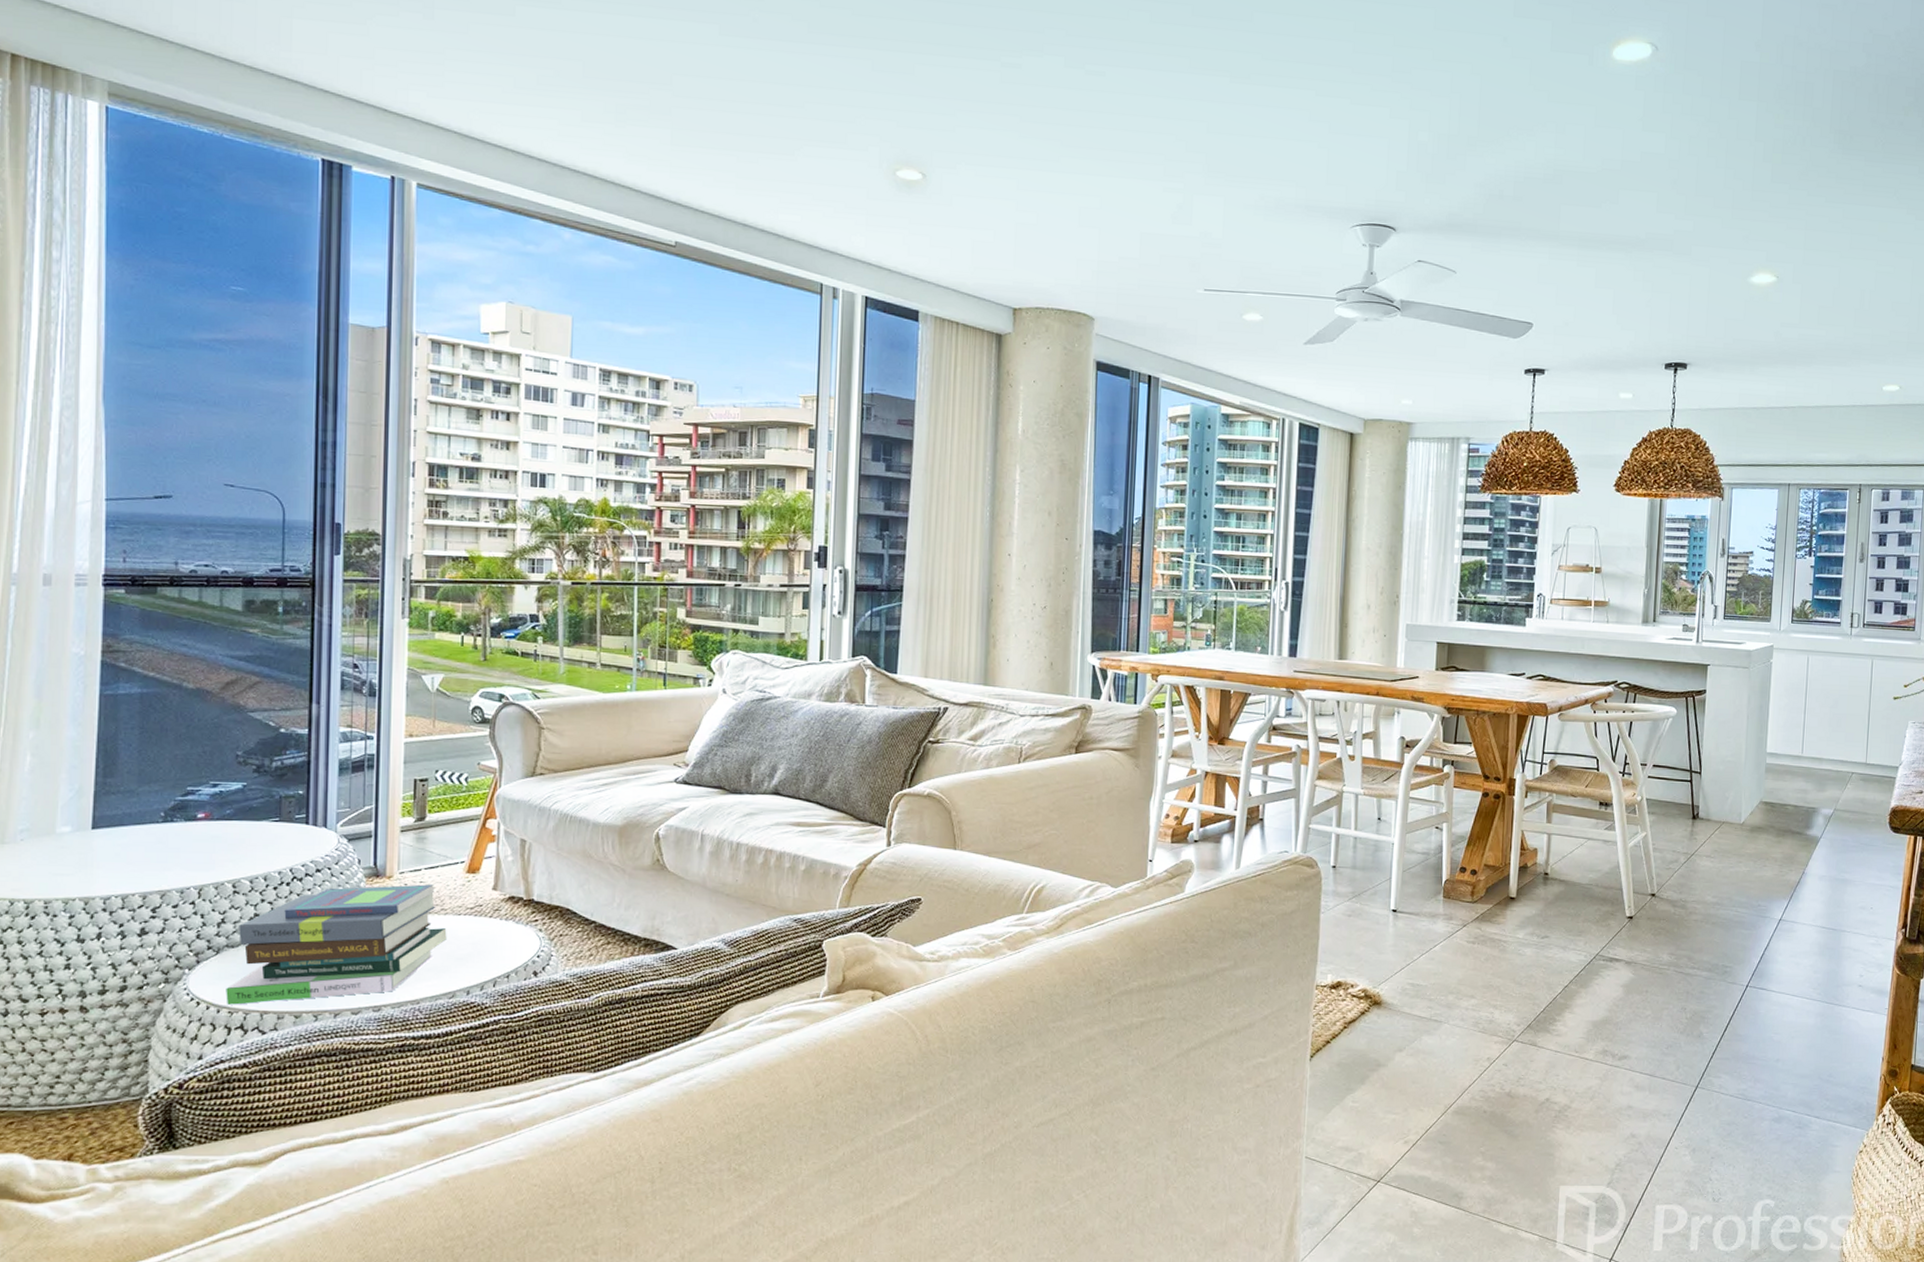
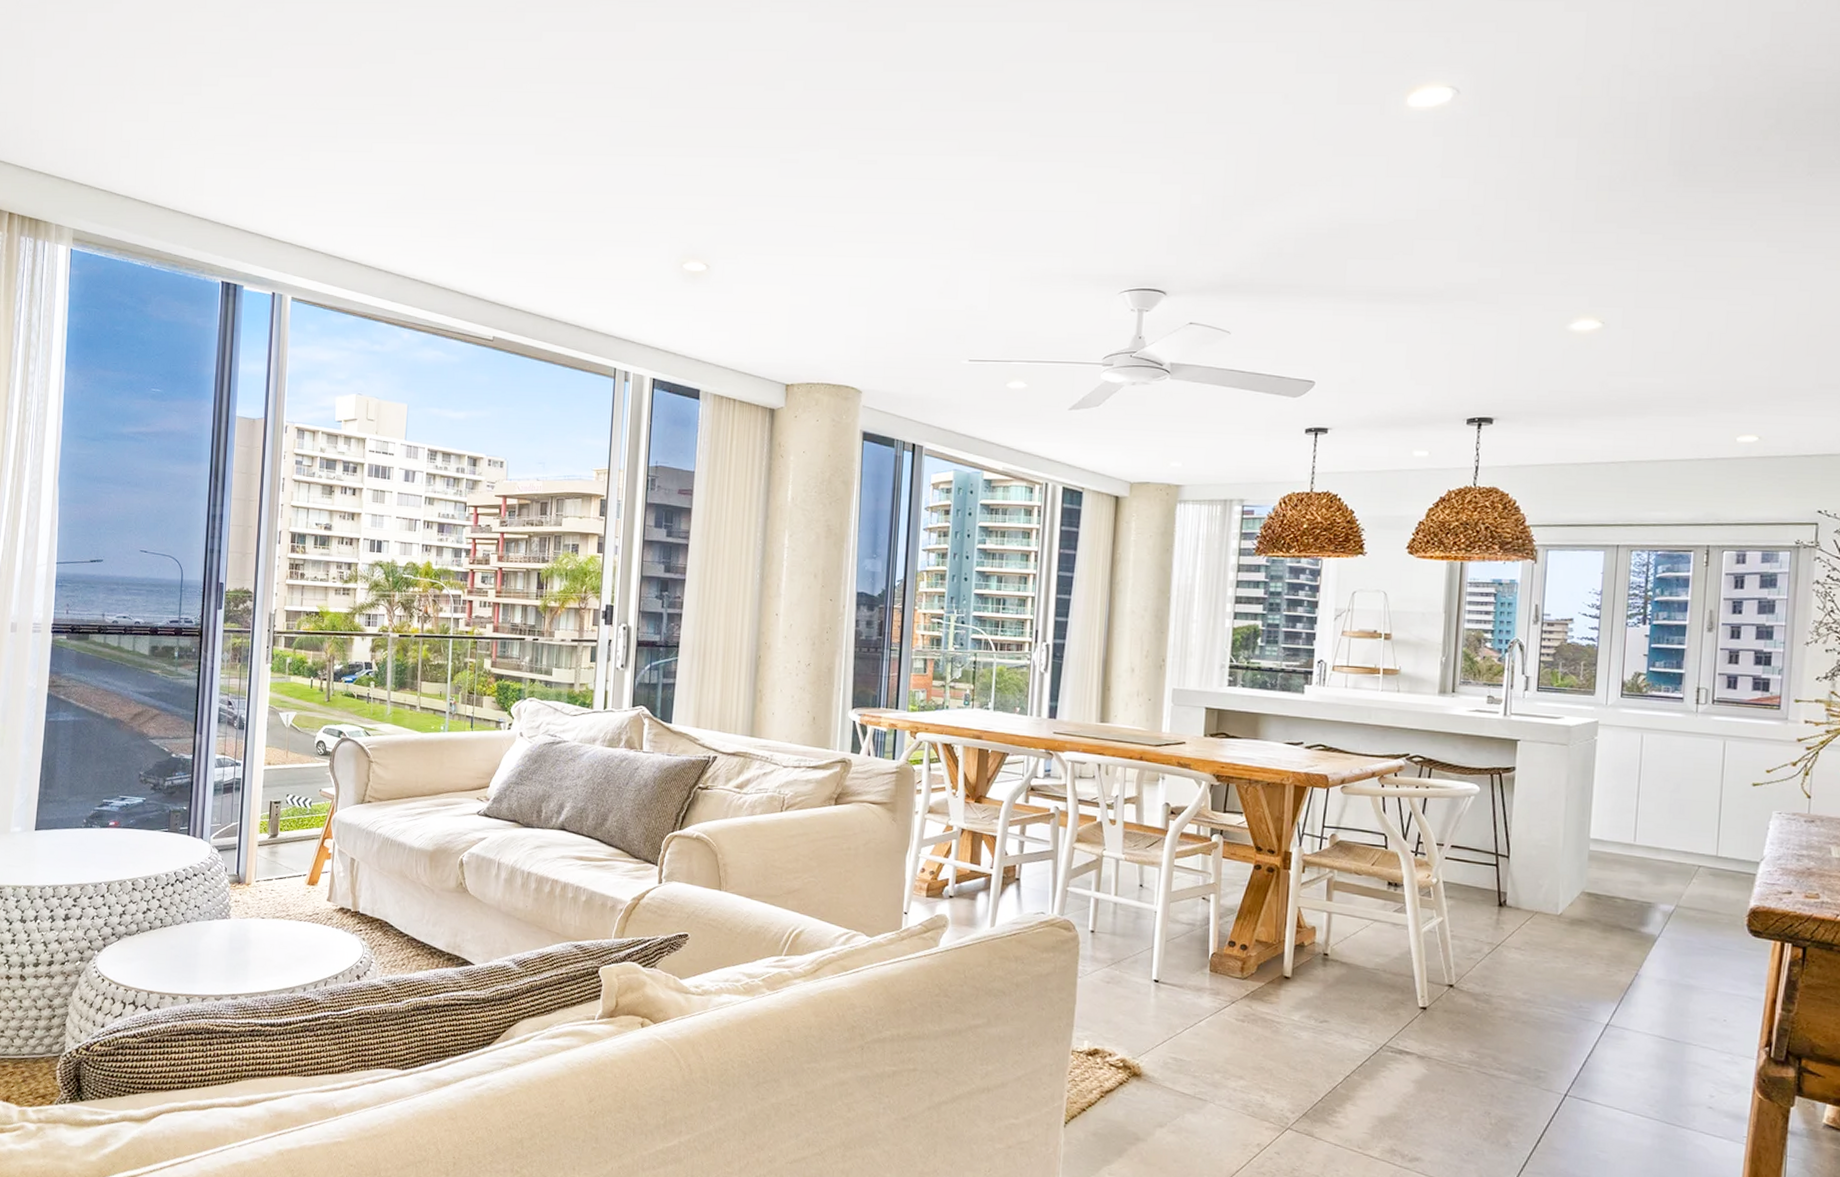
books: present [226,884,447,1005] -> none [123,890,290,984]

